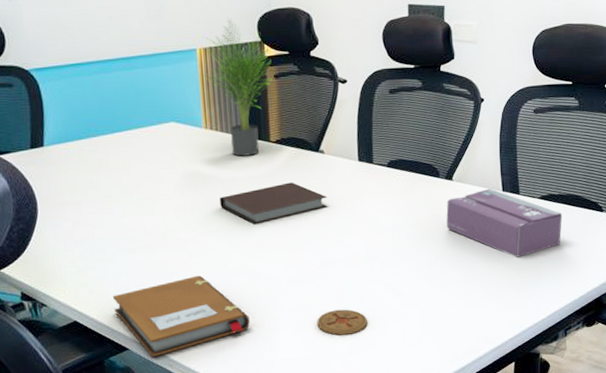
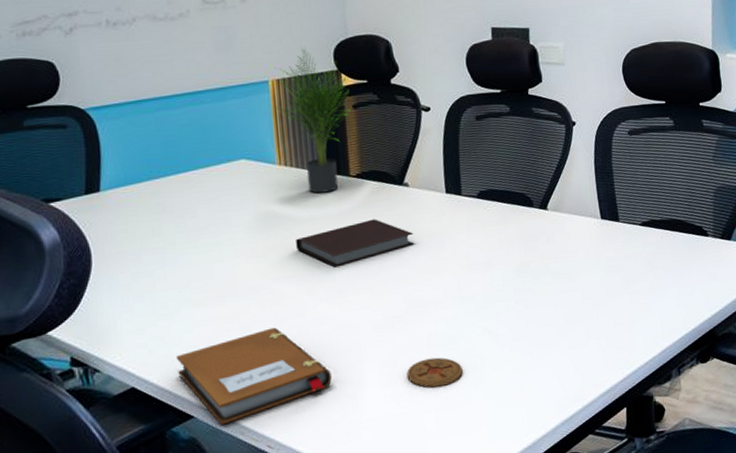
tissue box: present [446,188,563,258] -> none [542,216,667,291]

